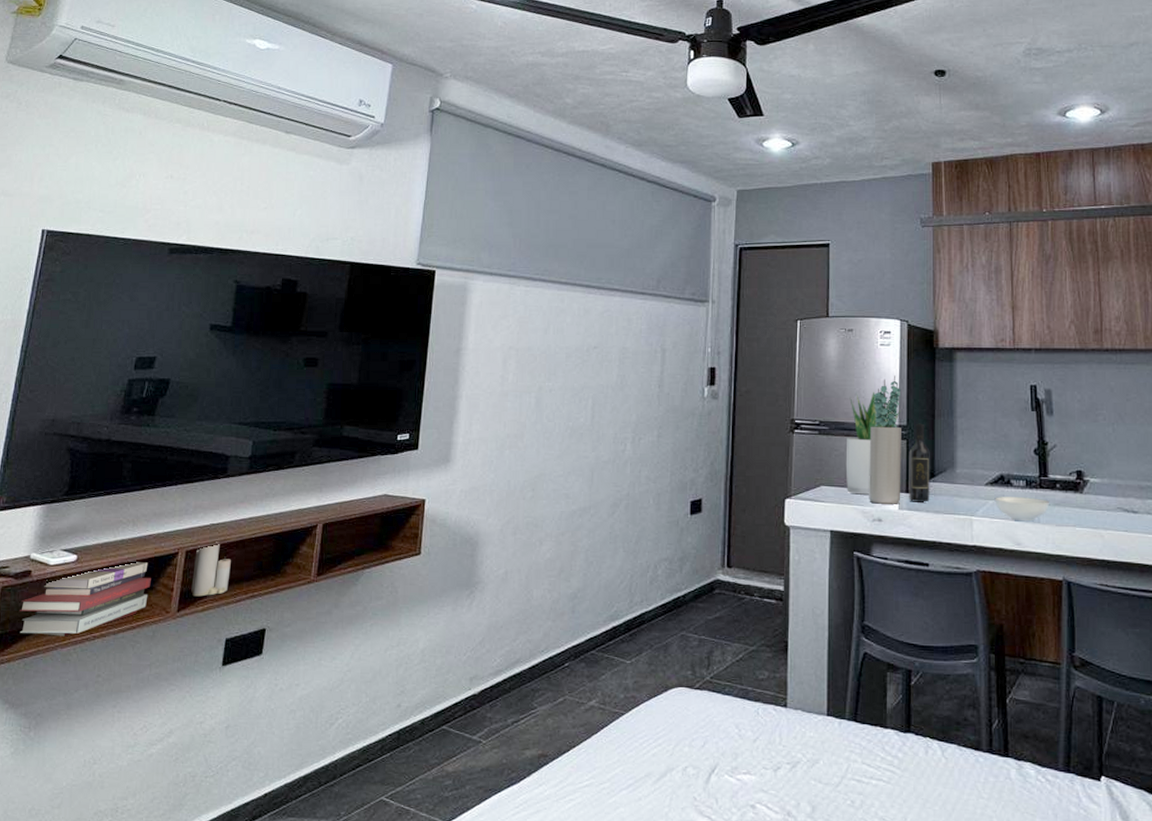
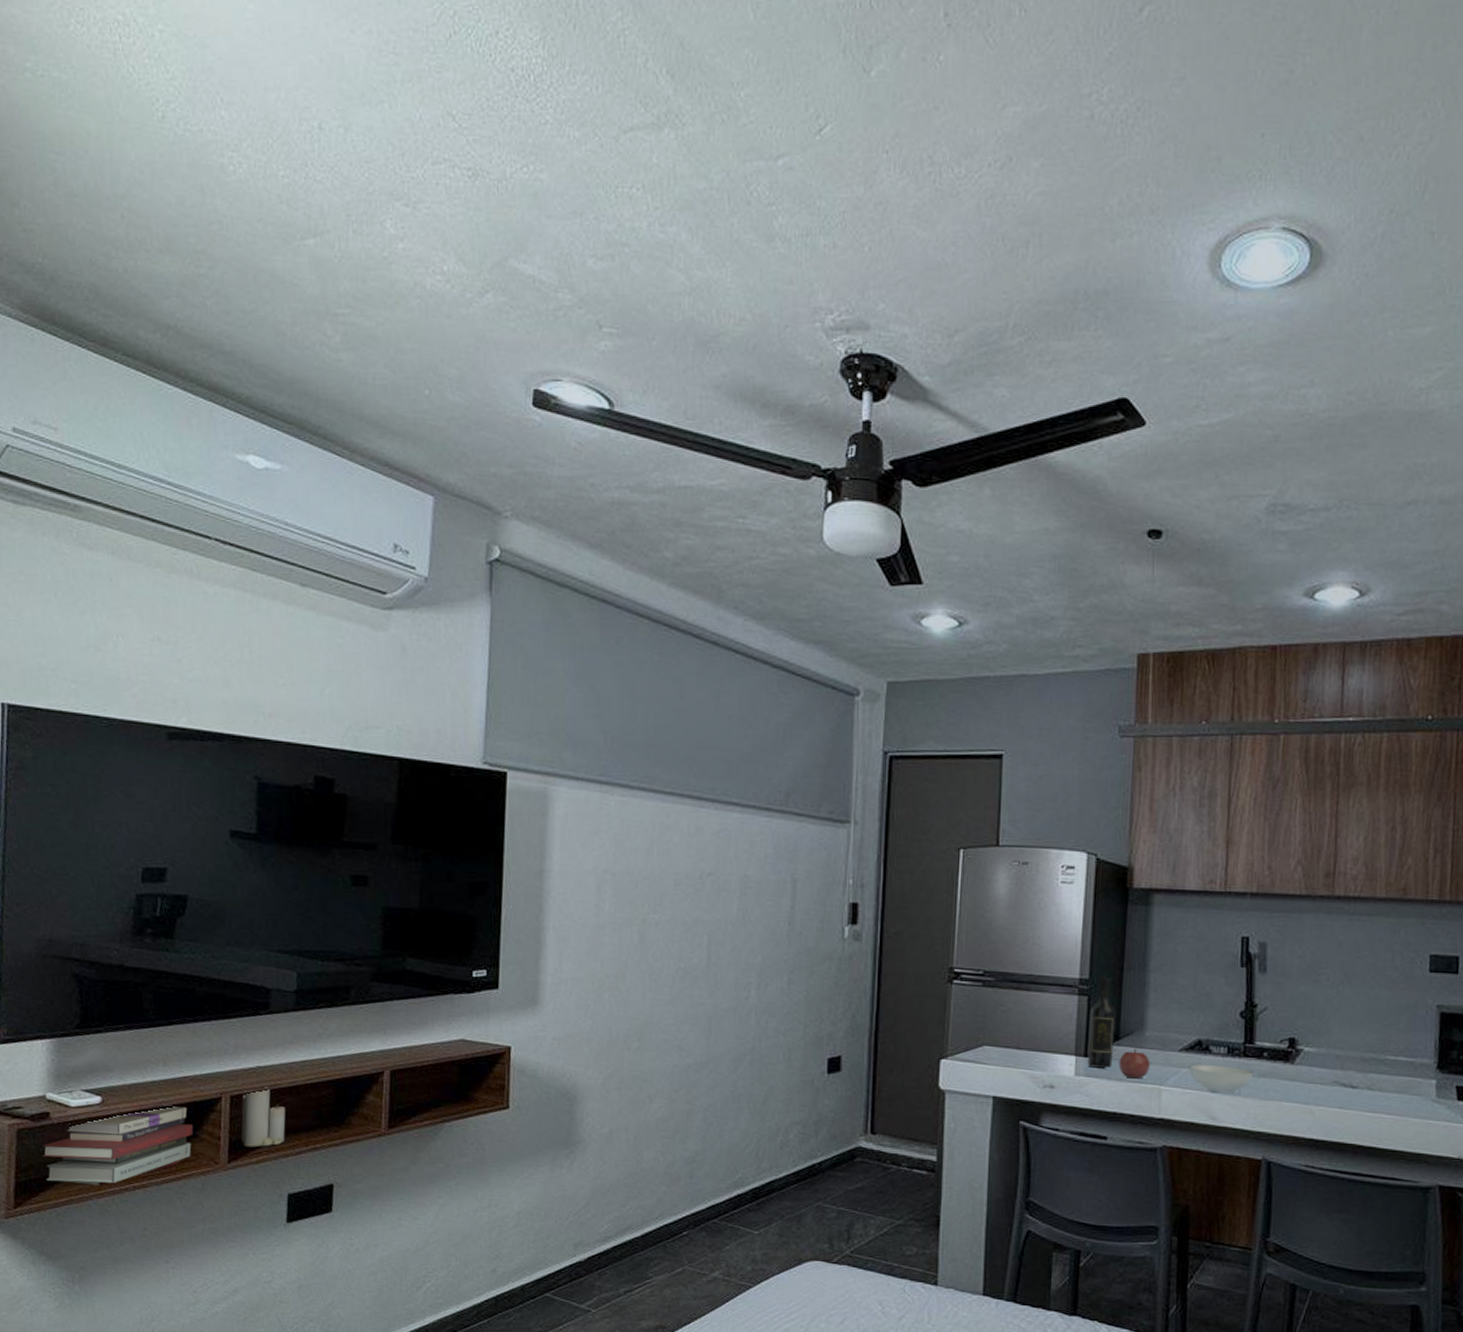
planter: present [845,390,901,495] -> none [1013,936,1083,1058]
vase: present [869,375,901,504] -> none [1040,919,1085,1070]
fruit: none [935,484,961,511] -> present [1118,1048,1150,1079]

